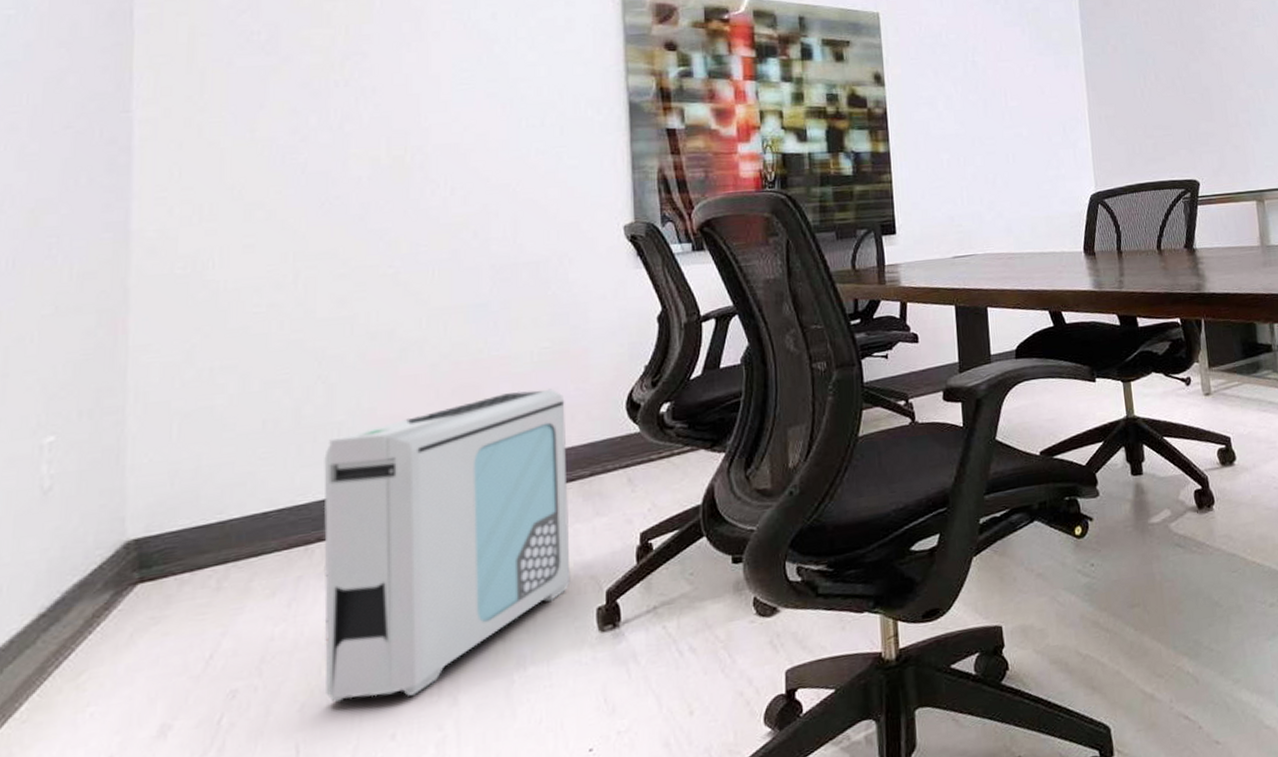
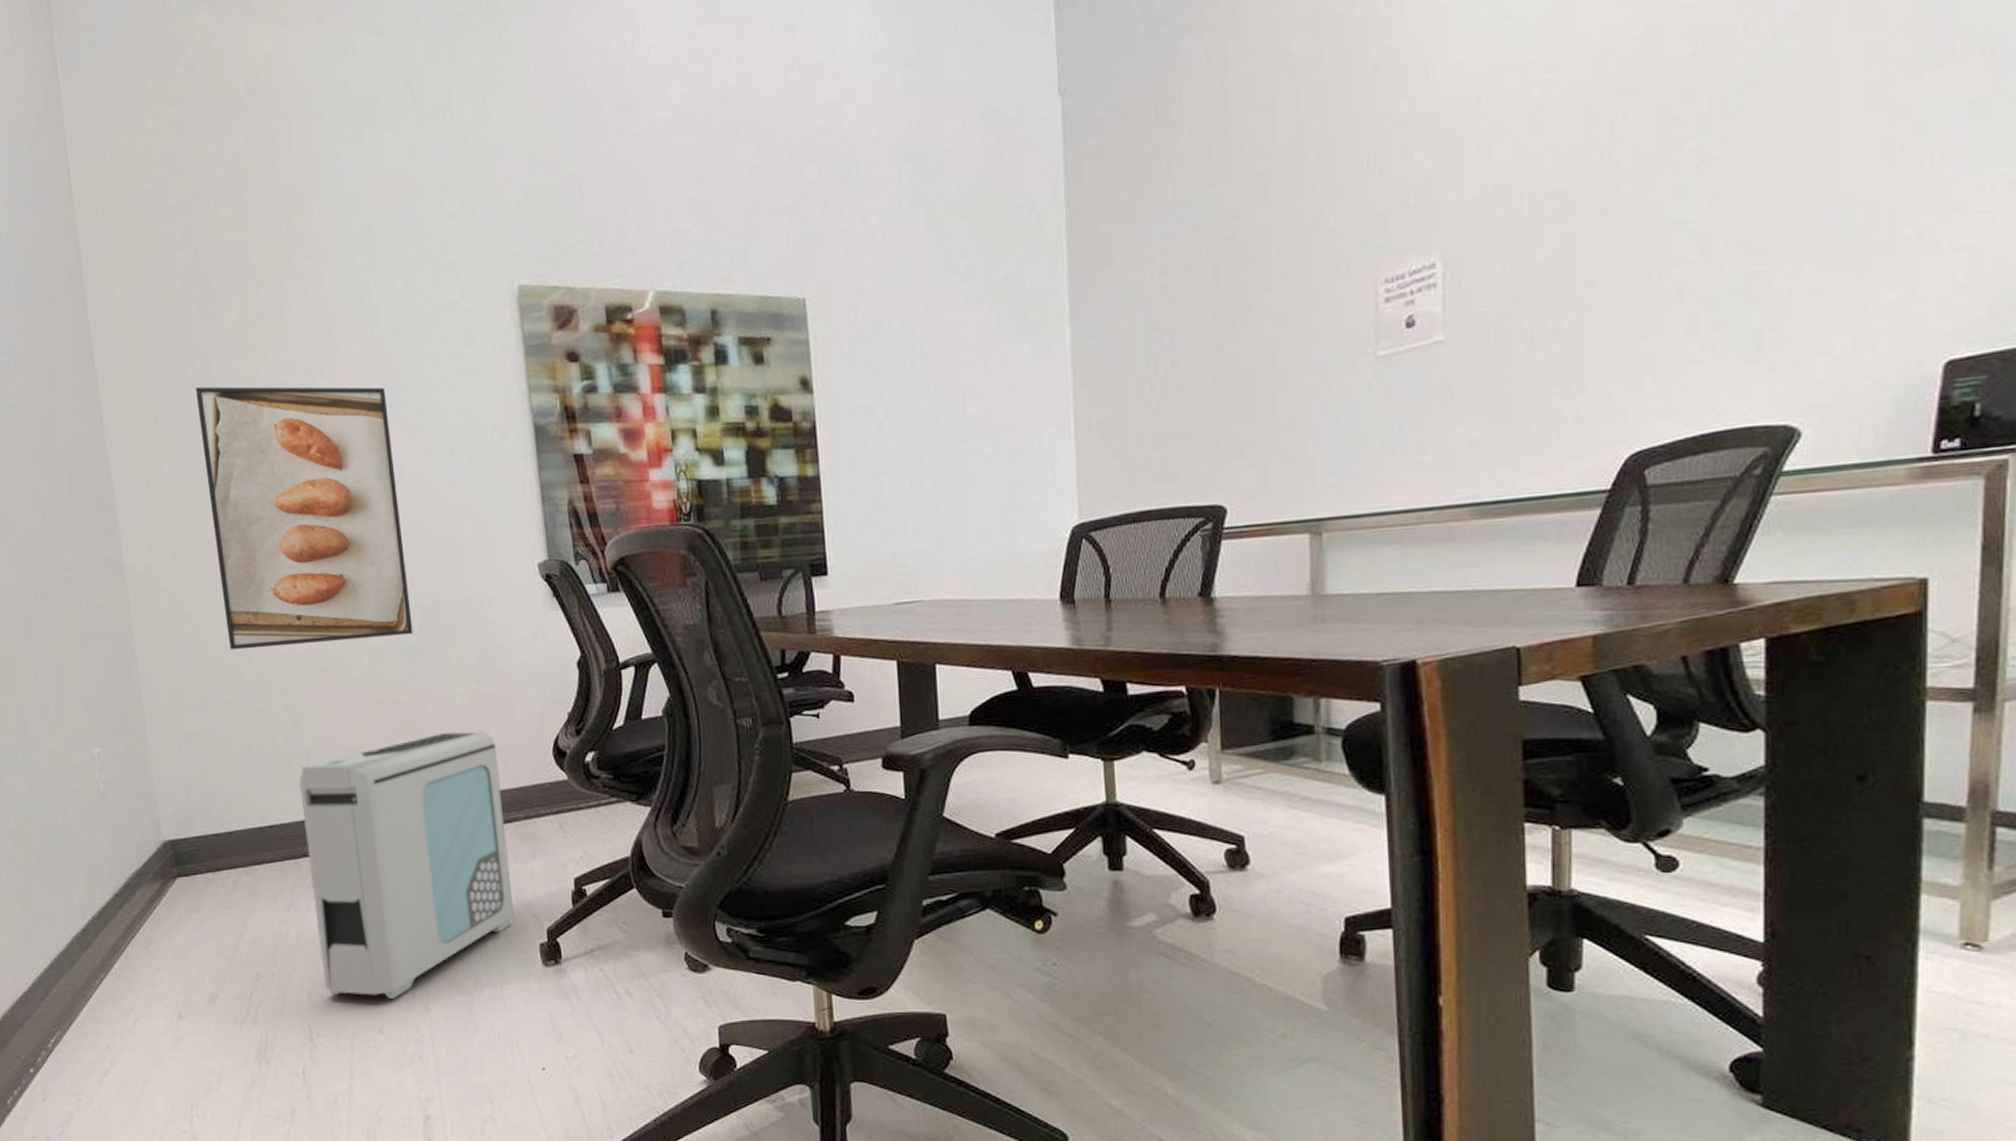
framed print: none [256,53,483,318] -> present [195,386,413,650]

